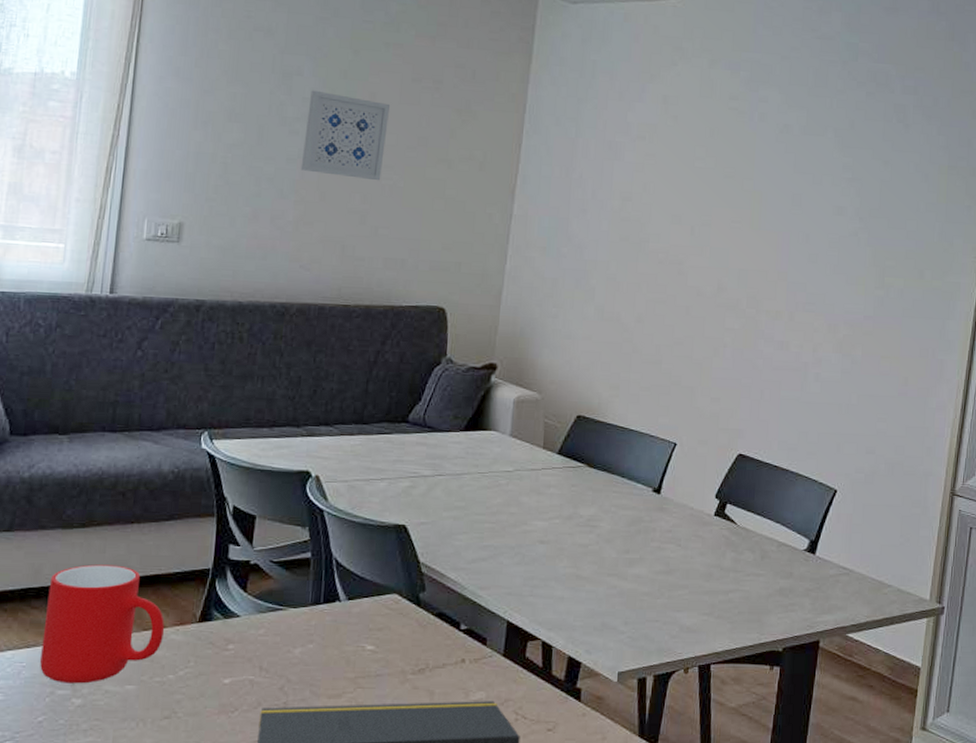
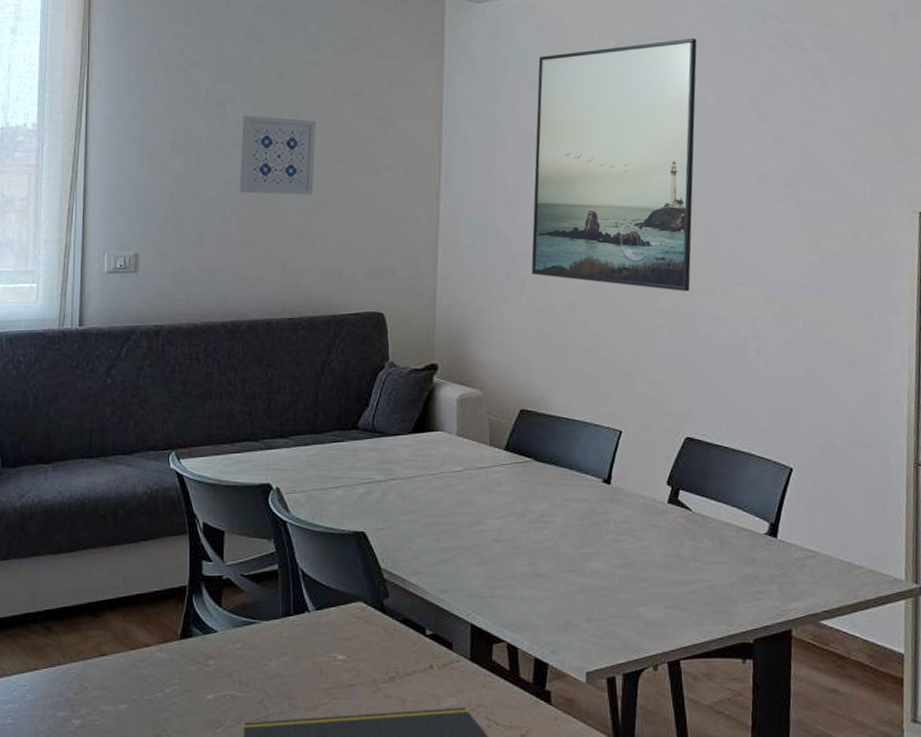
cup: present [39,564,165,684] -> none [41,587,150,705]
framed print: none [601,65,790,314] -> present [531,38,697,292]

